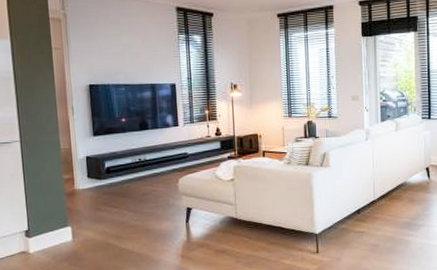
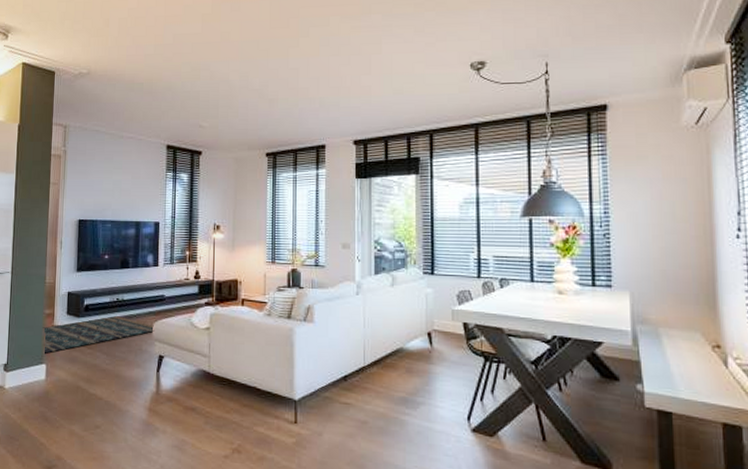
rug: none [63,175,181,217] -> present [42,316,155,354]

